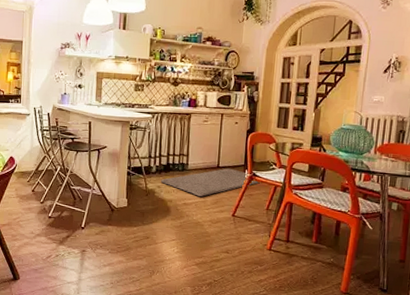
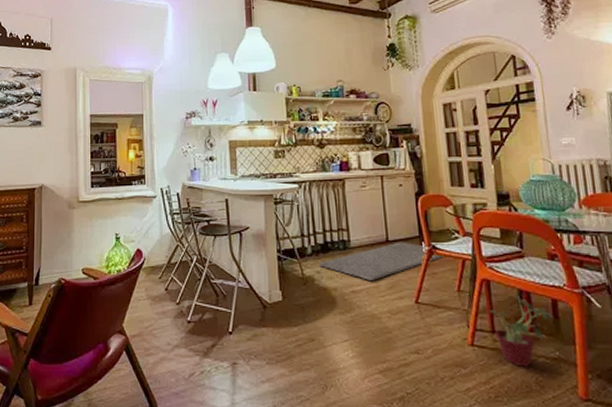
potted plant: none [287,217,334,268] -> present [489,296,552,367]

